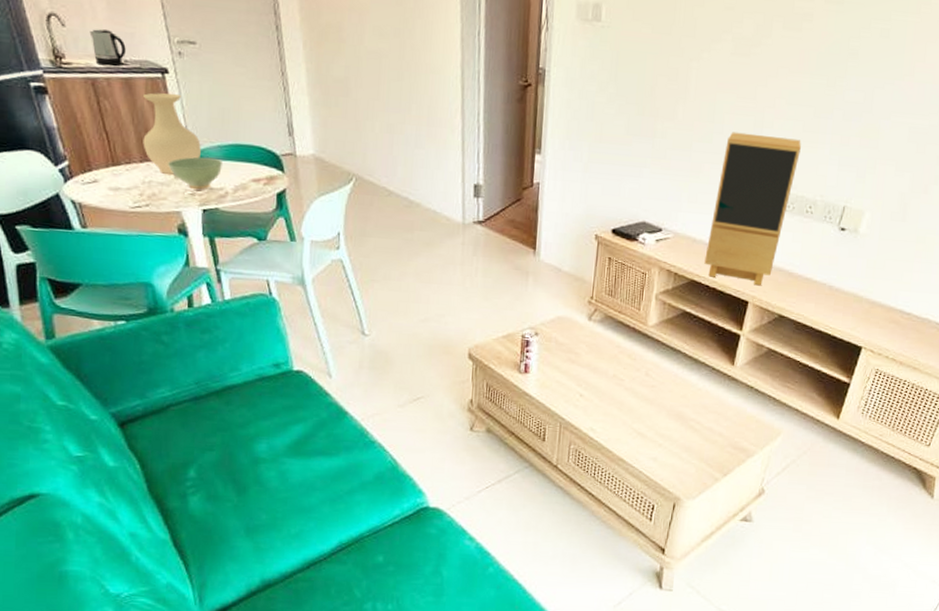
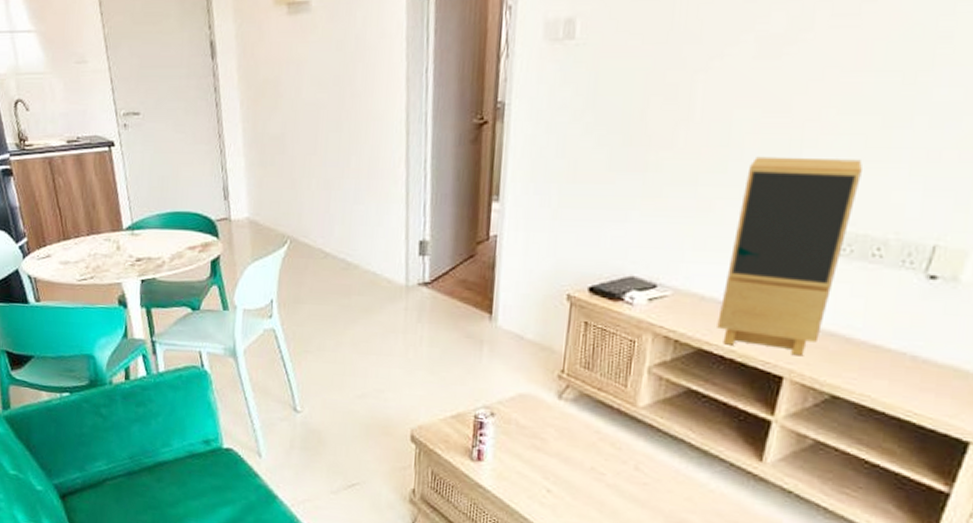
kettle: present [89,28,126,67] -> none [48,109,79,144]
vase: present [142,93,201,174] -> none [90,165,142,246]
bowl: present [167,157,222,189] -> none [110,227,160,259]

